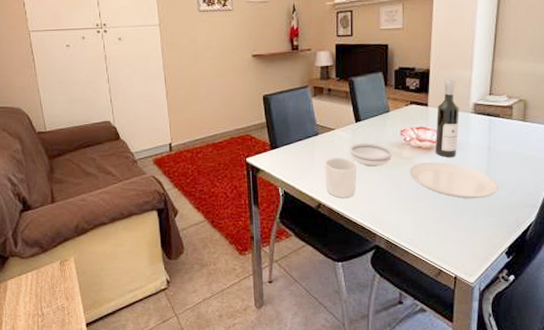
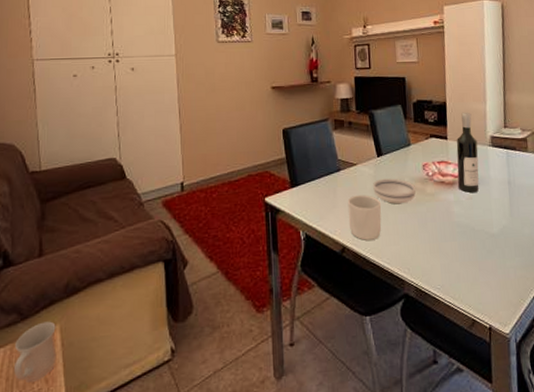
mug: none [40,254,74,300] -> present [14,321,57,384]
plate: present [410,162,498,199] -> none [434,198,523,237]

